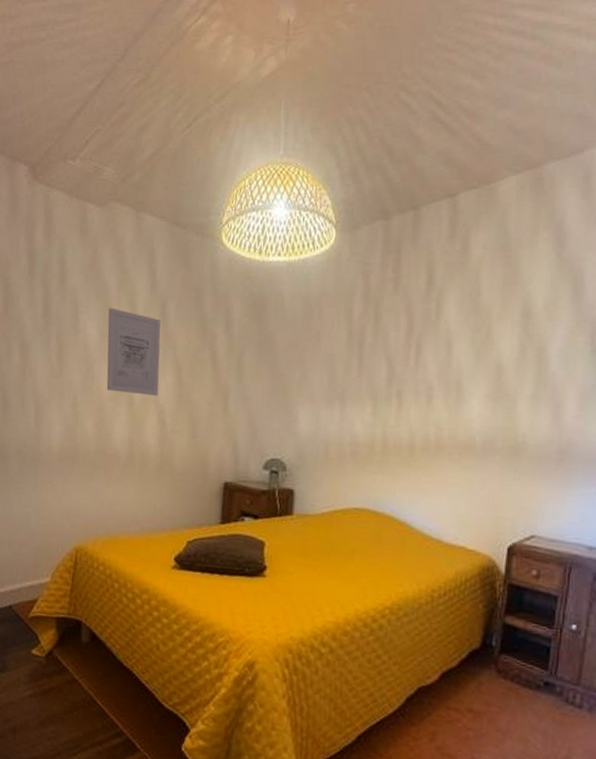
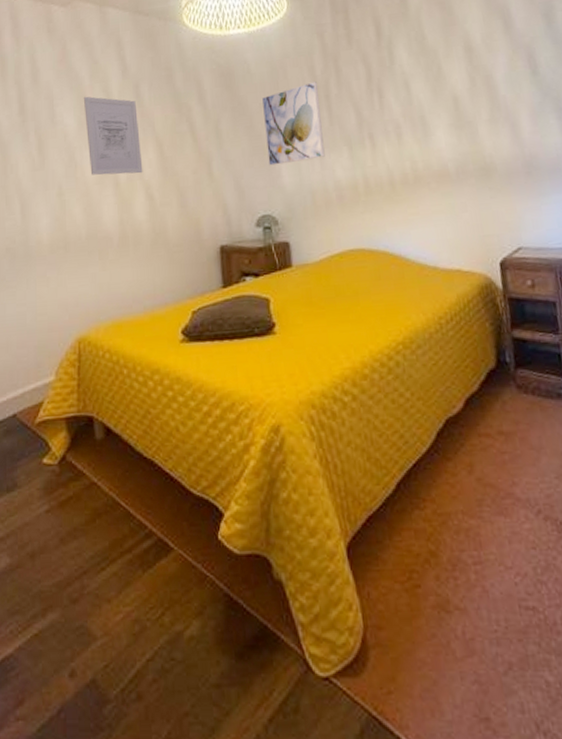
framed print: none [287,326,352,410] -> present [262,82,325,166]

